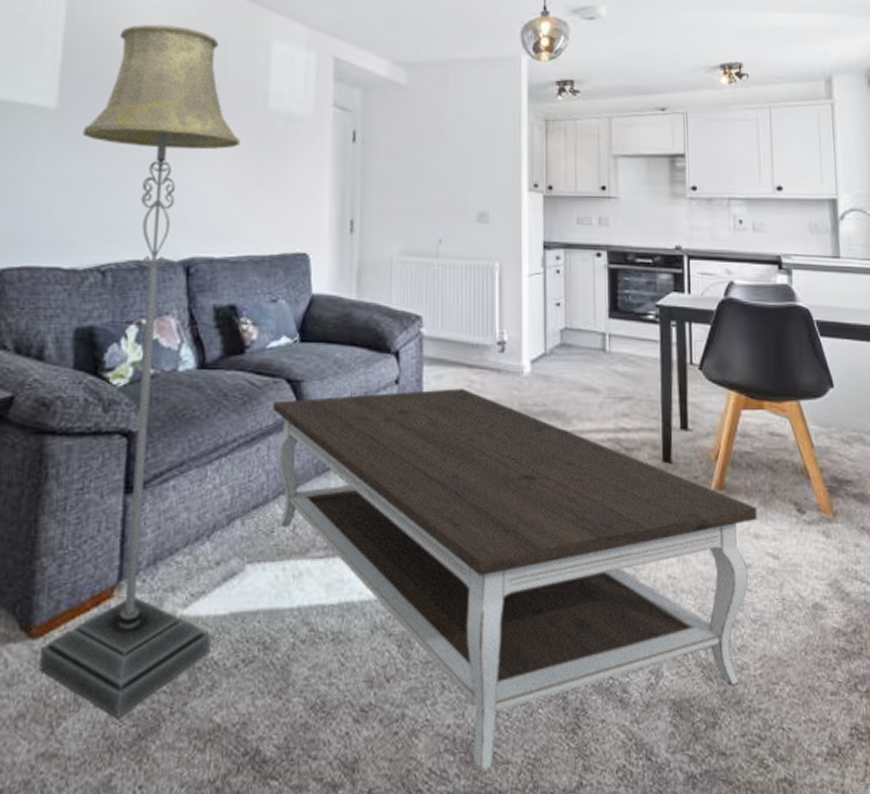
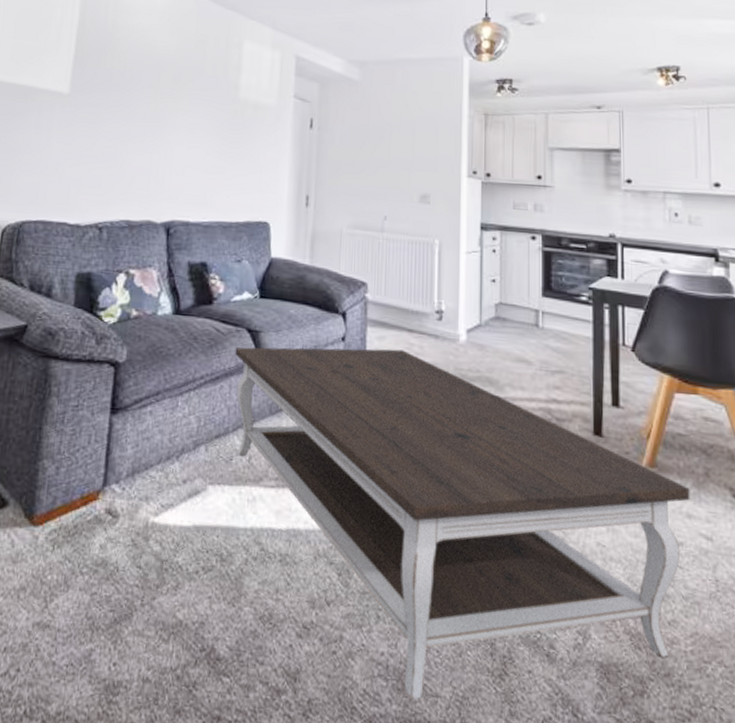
floor lamp: present [38,24,240,718] -> none [38,26,215,602]

